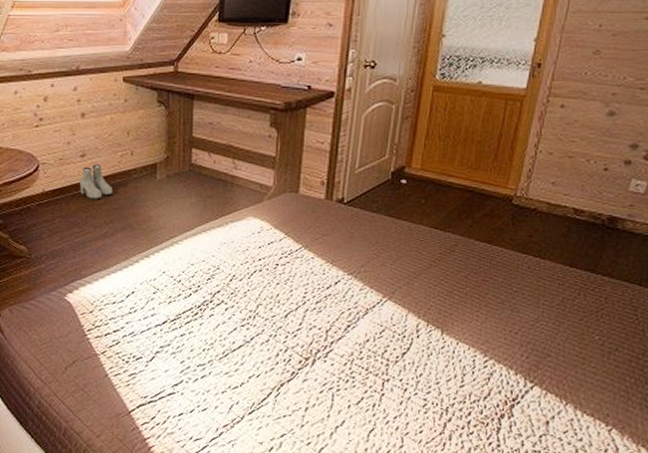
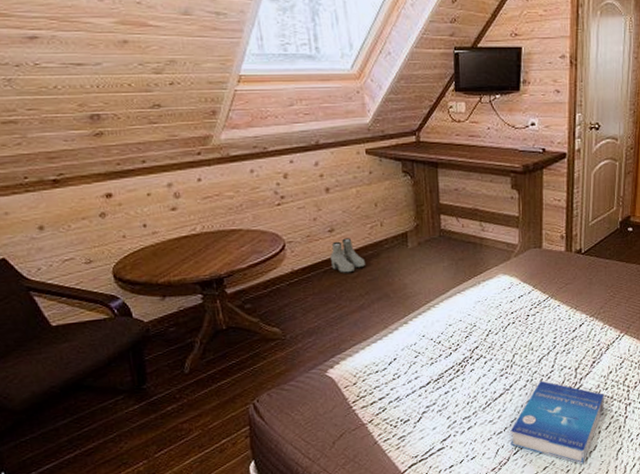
book: none [246,337,358,440] -> present [510,380,604,465]

